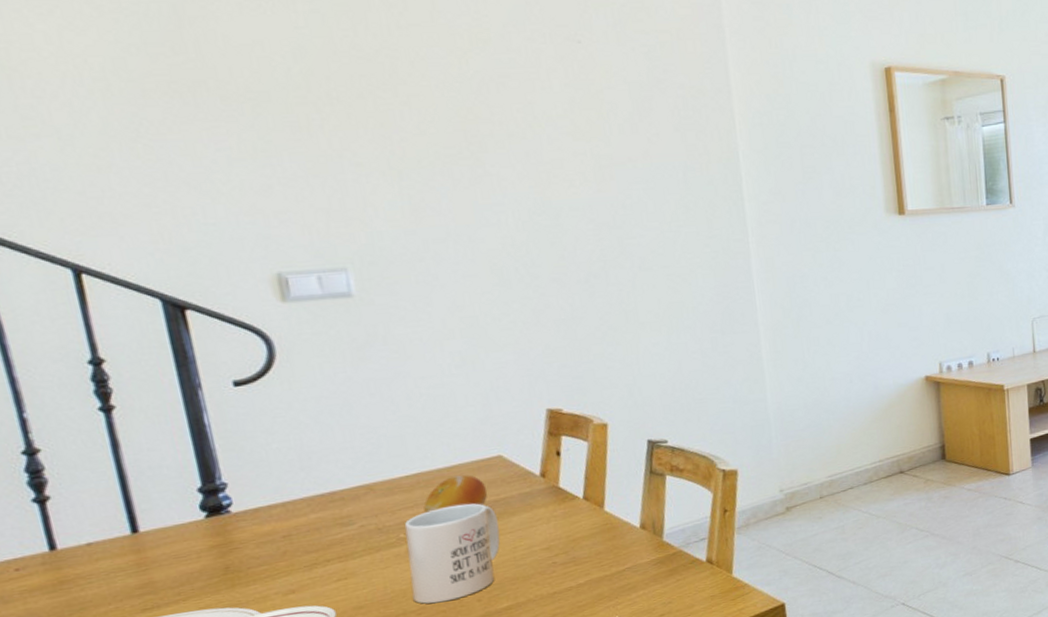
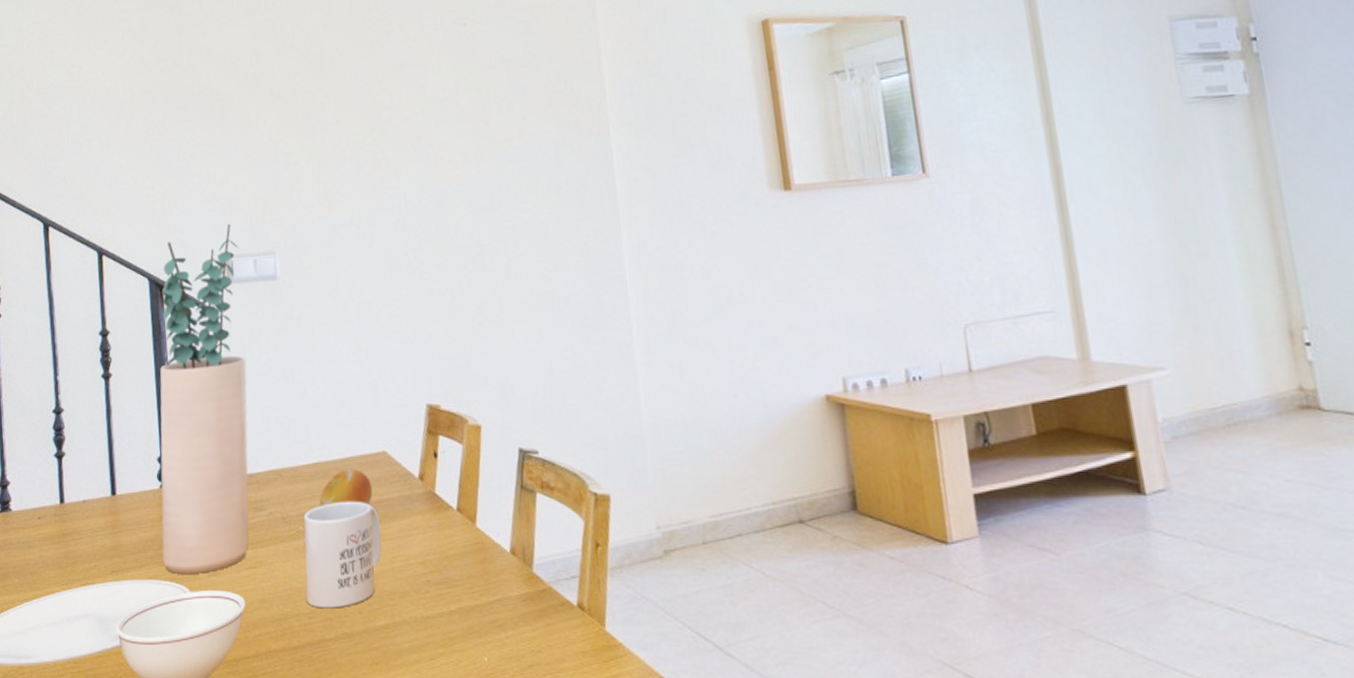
vase: none [183,237,337,600] -> present [160,223,249,574]

